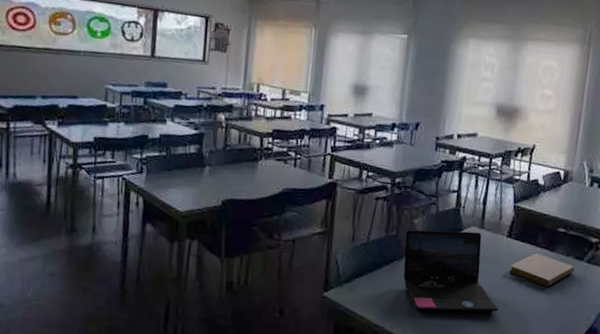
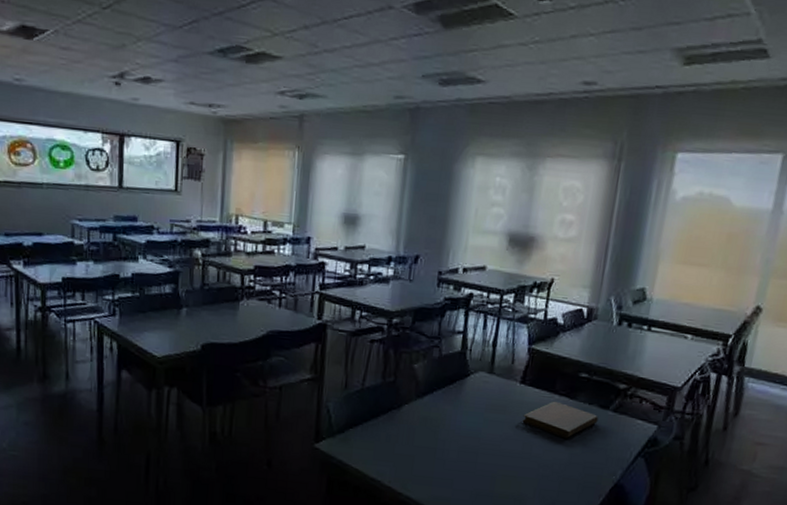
laptop: present [403,230,499,313] -> none [402,375,510,467]

